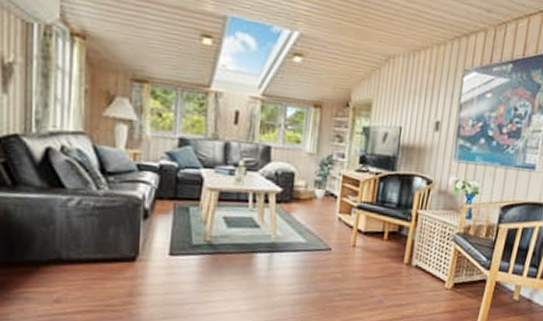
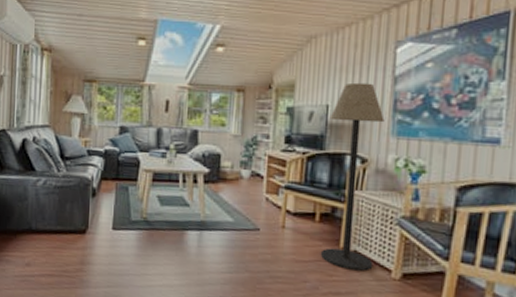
floor lamp: none [386,106,449,284] -> present [320,82,385,271]

